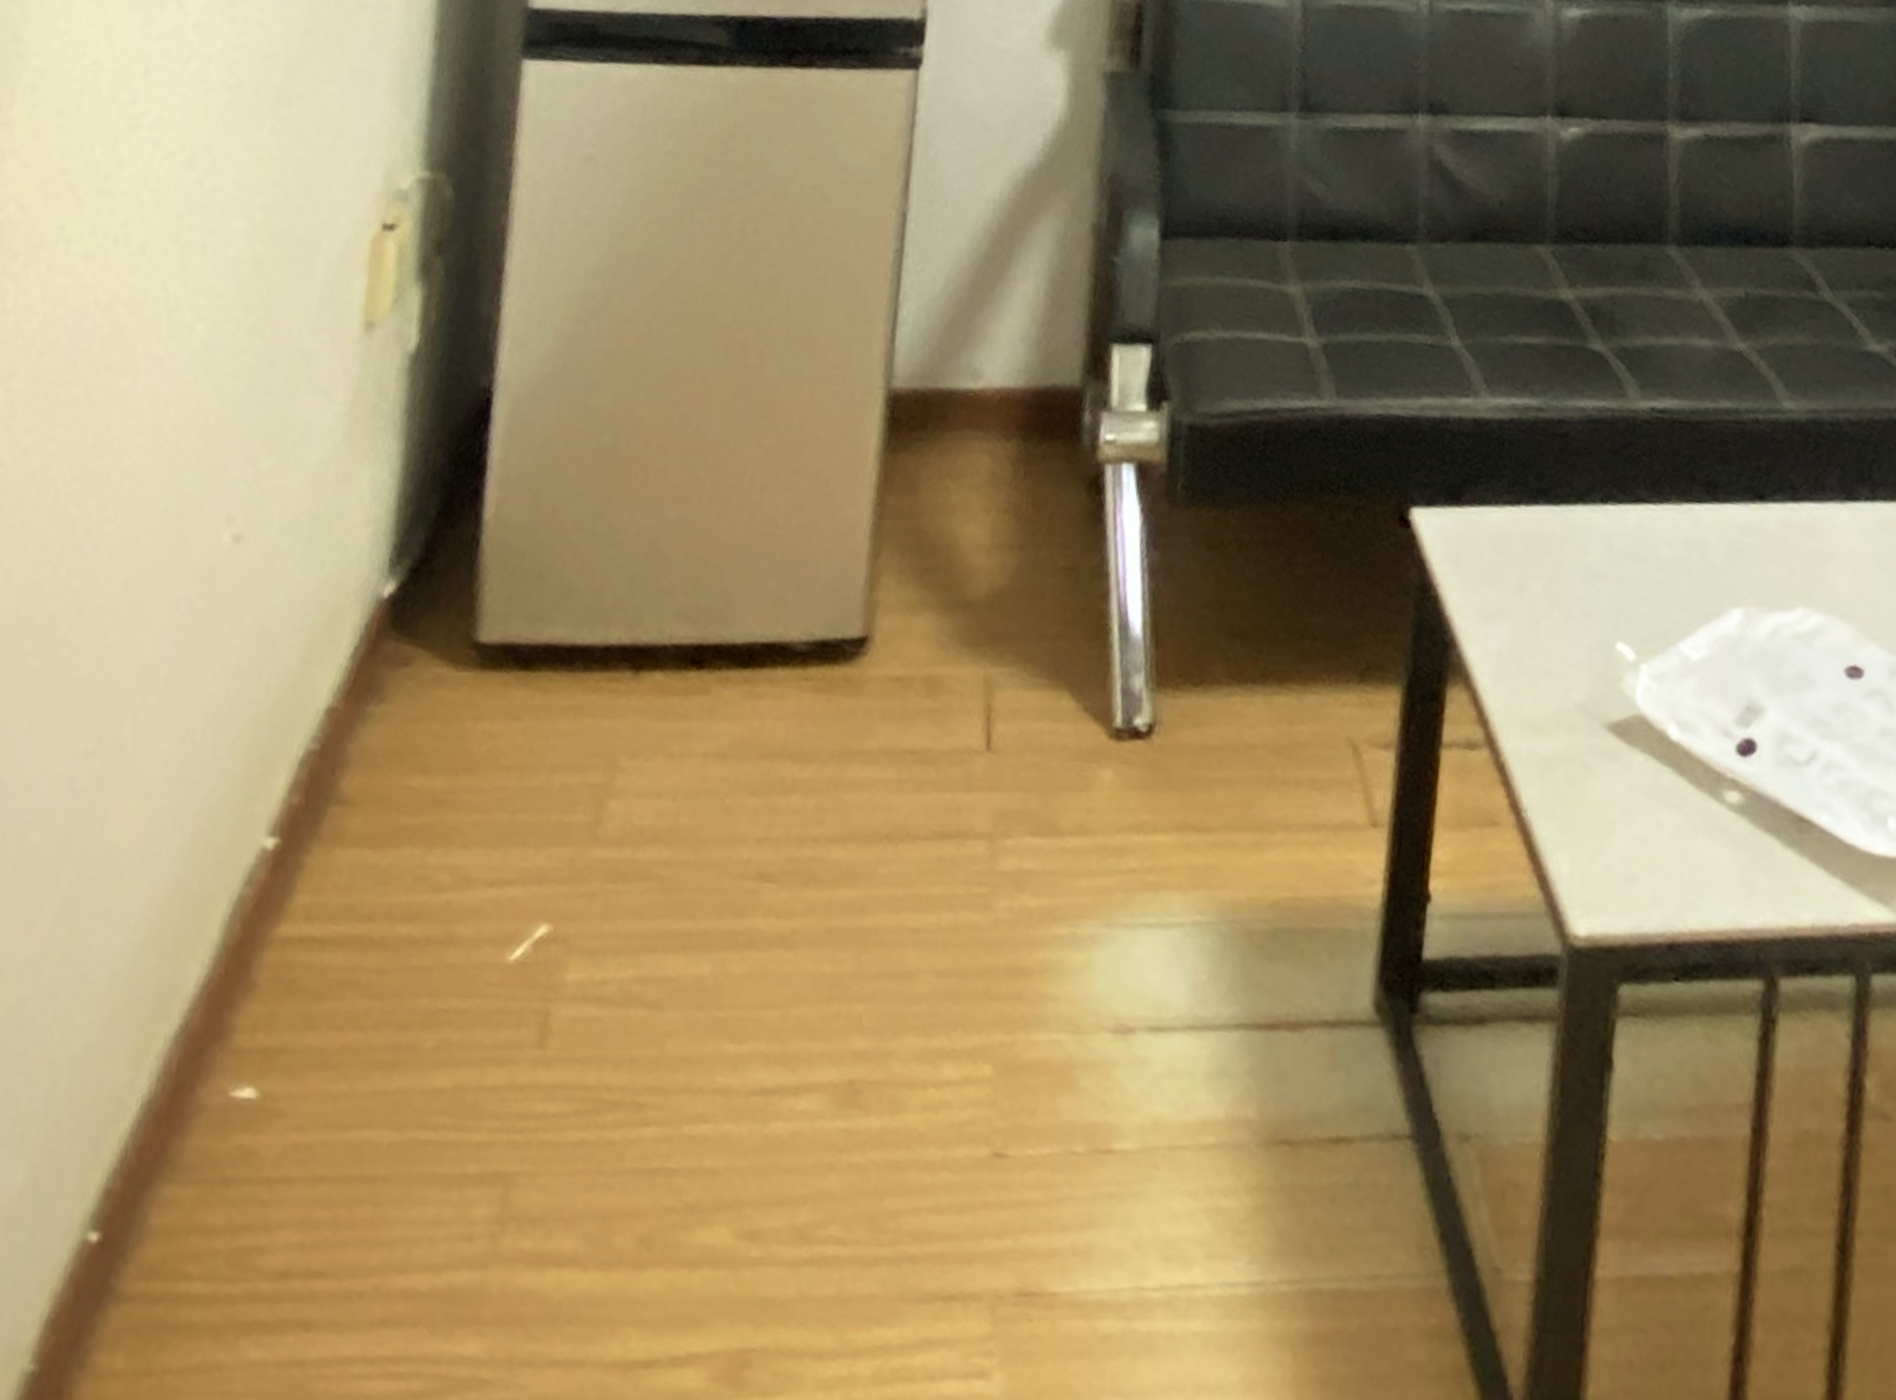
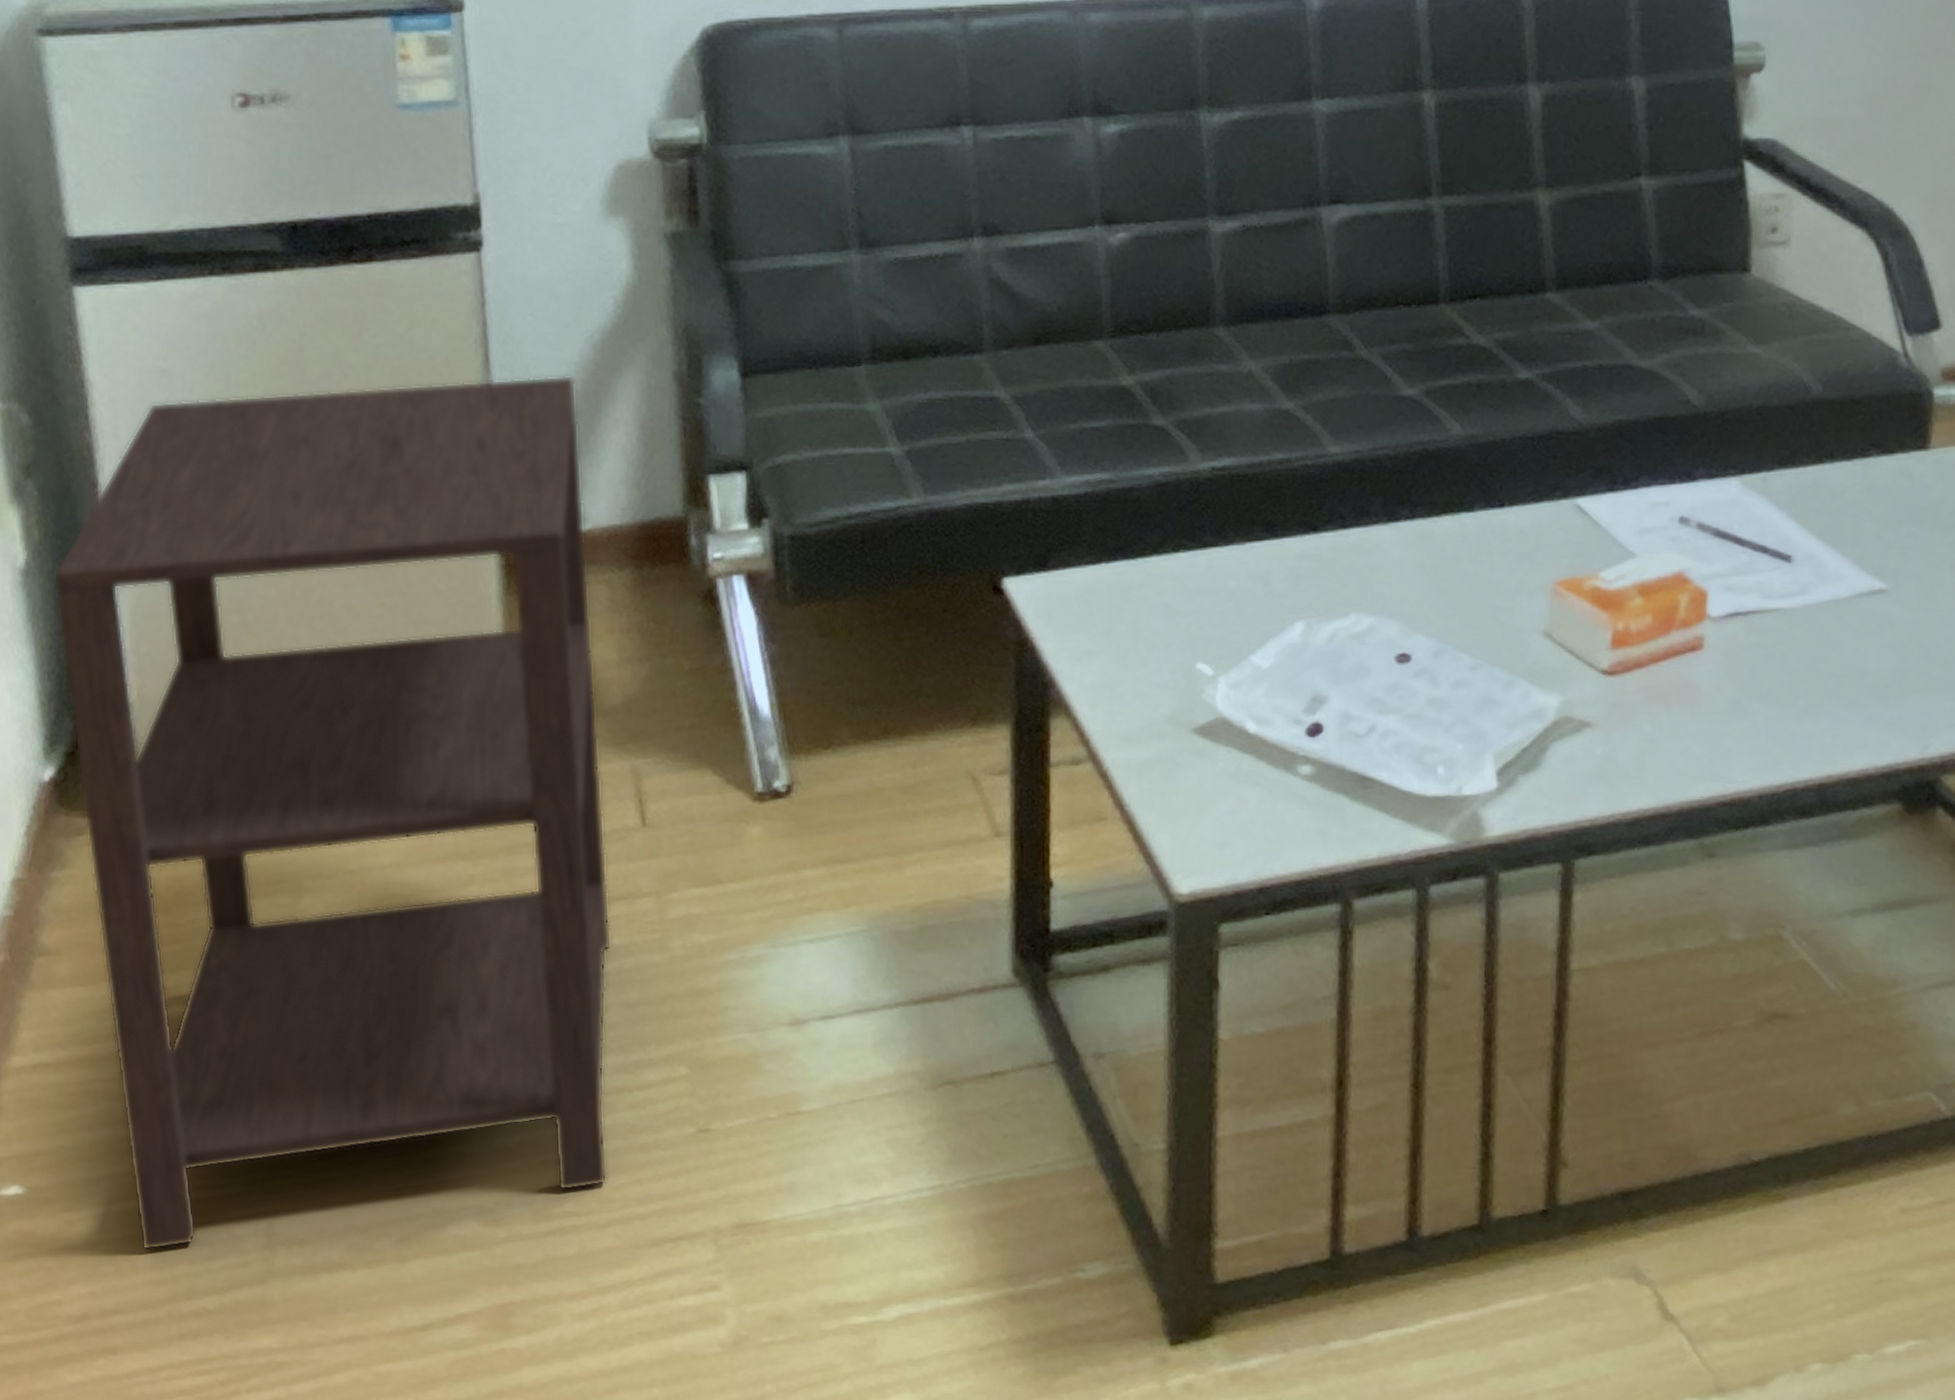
side table: none [364,190,992,1209] -> present [53,375,612,1251]

